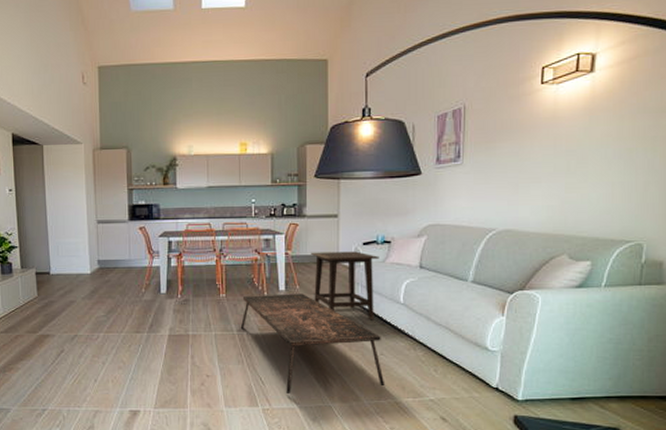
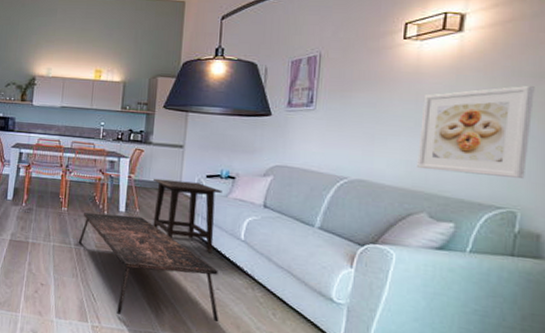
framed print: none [557,120,657,213] -> present [417,85,535,178]

